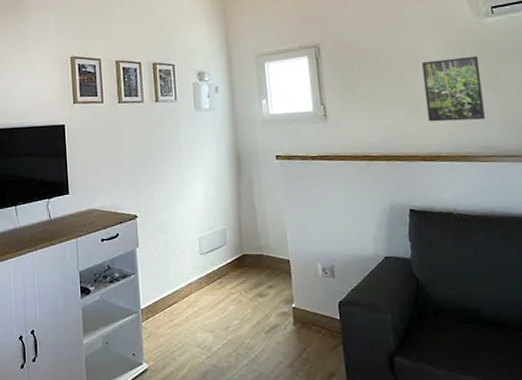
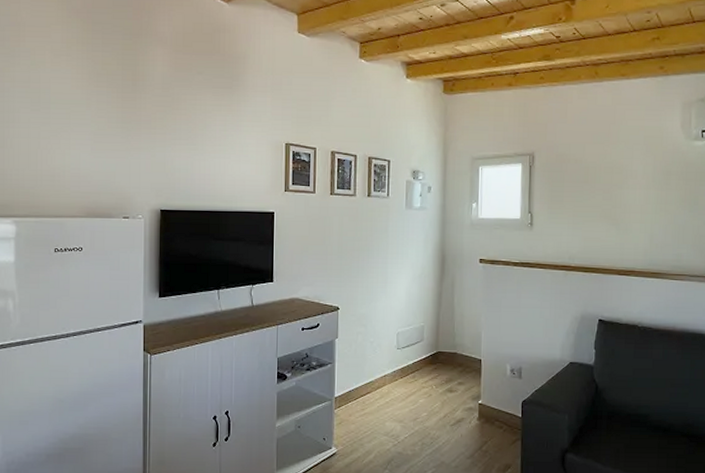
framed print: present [422,55,485,122] -> none [627,177,683,239]

